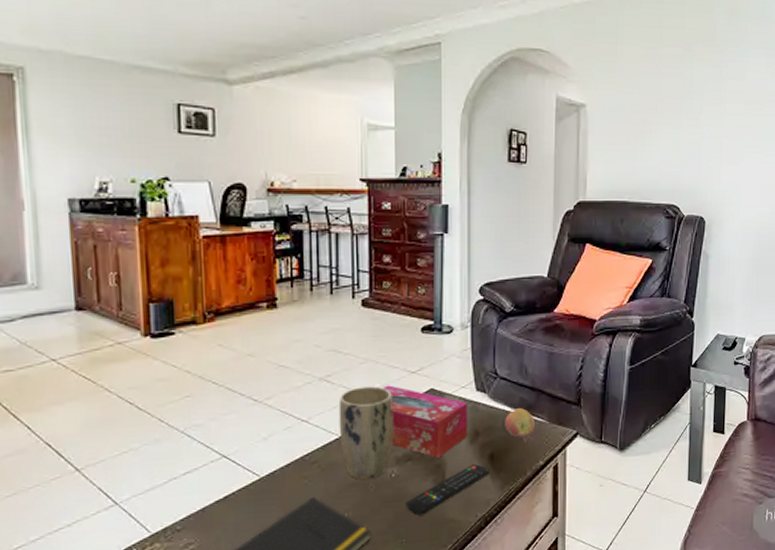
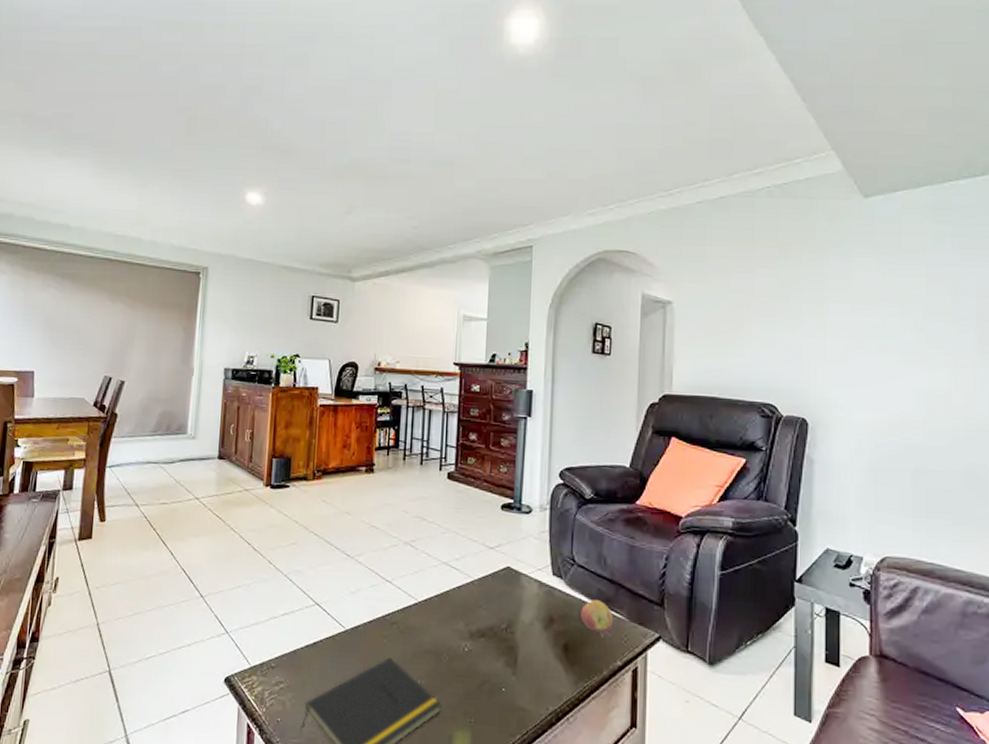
plant pot: present [338,386,394,480] -> none [418,555,471,649]
tissue box: present [382,385,467,458] -> none [461,557,543,639]
remote control: present [405,463,490,516] -> none [476,651,564,697]

